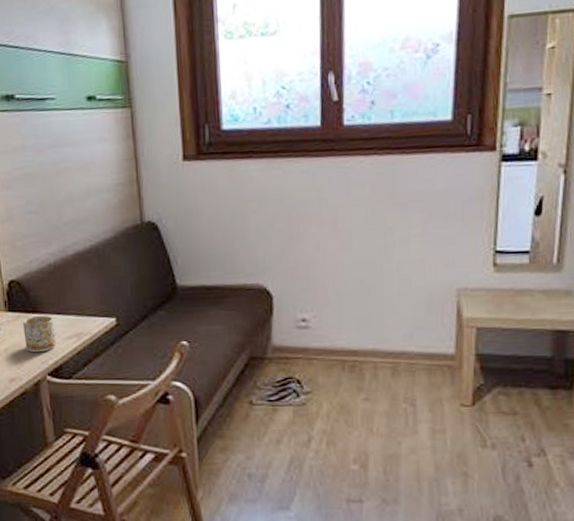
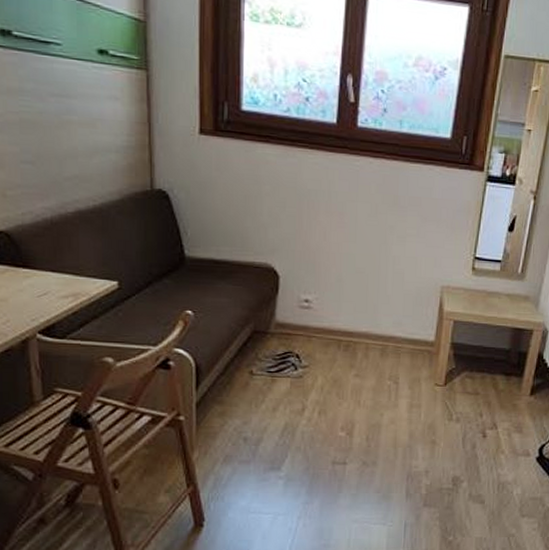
mug: present [23,315,56,353] -> none [11,271,49,309]

